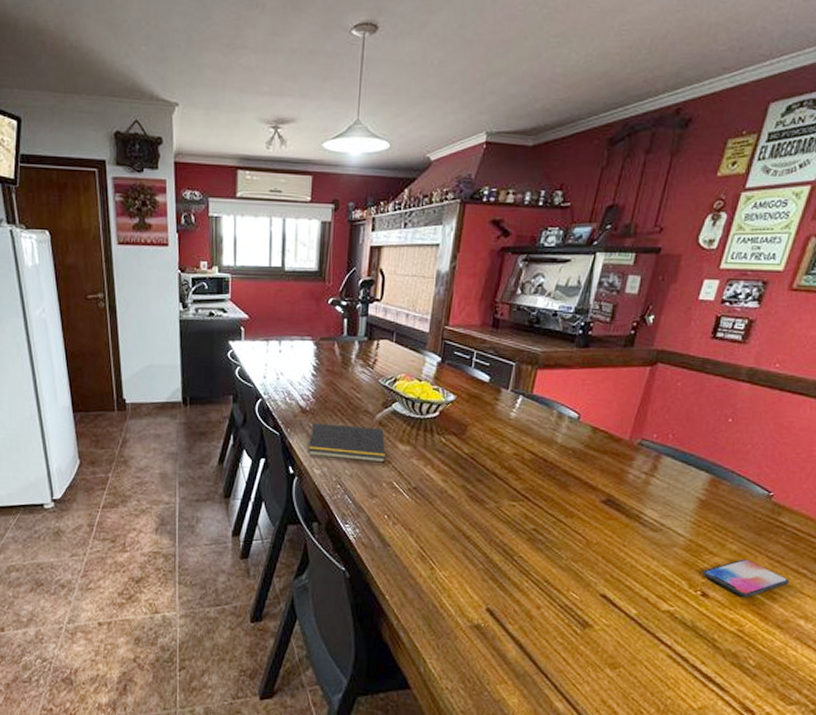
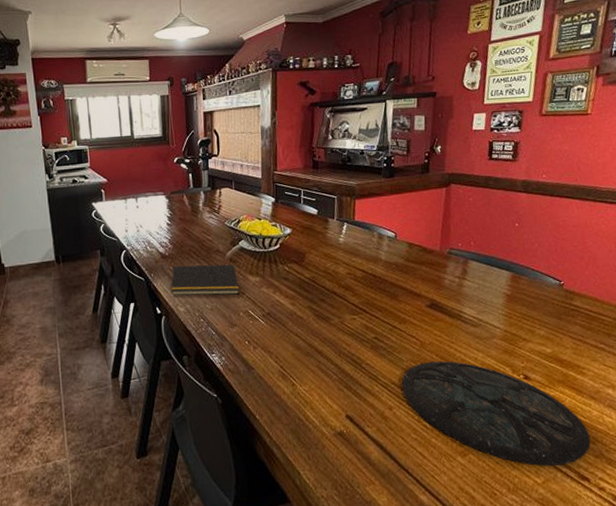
plate: none [555,563,766,694] -> present [401,361,591,466]
smartphone: present [702,559,790,598] -> none [521,341,593,376]

